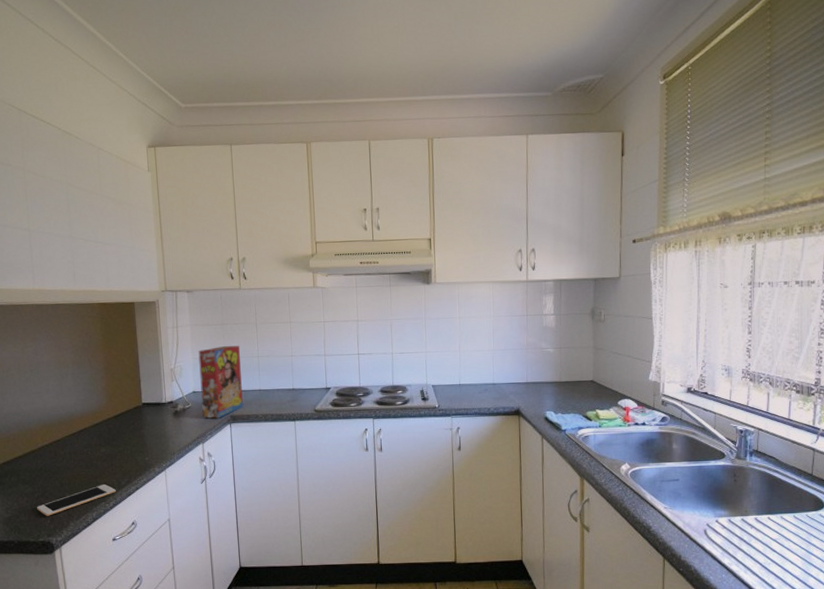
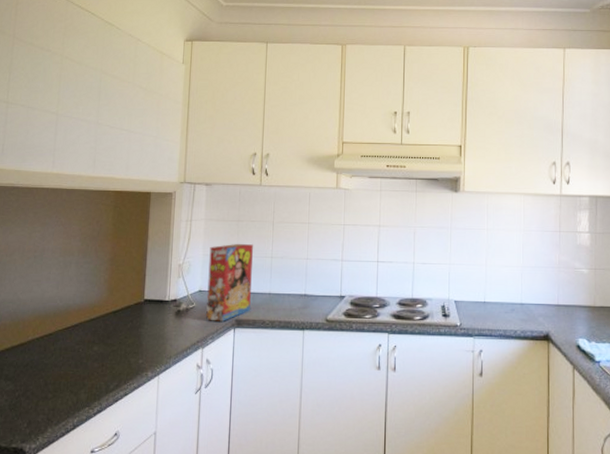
cell phone: present [37,484,116,516] -> none [15,387,103,419]

